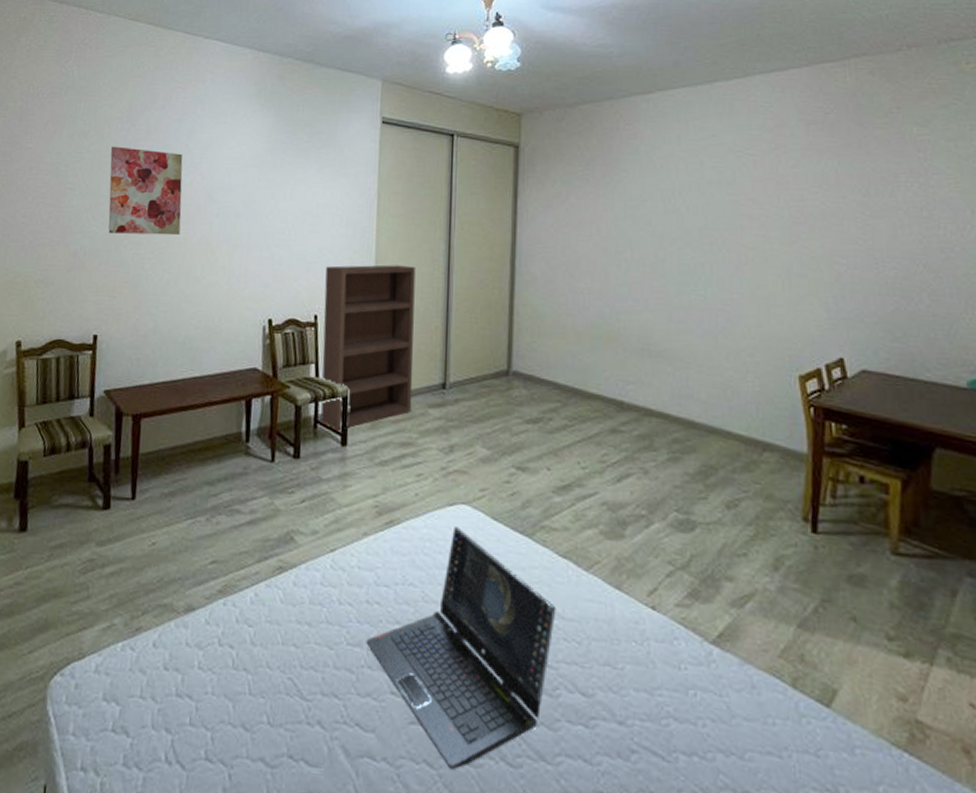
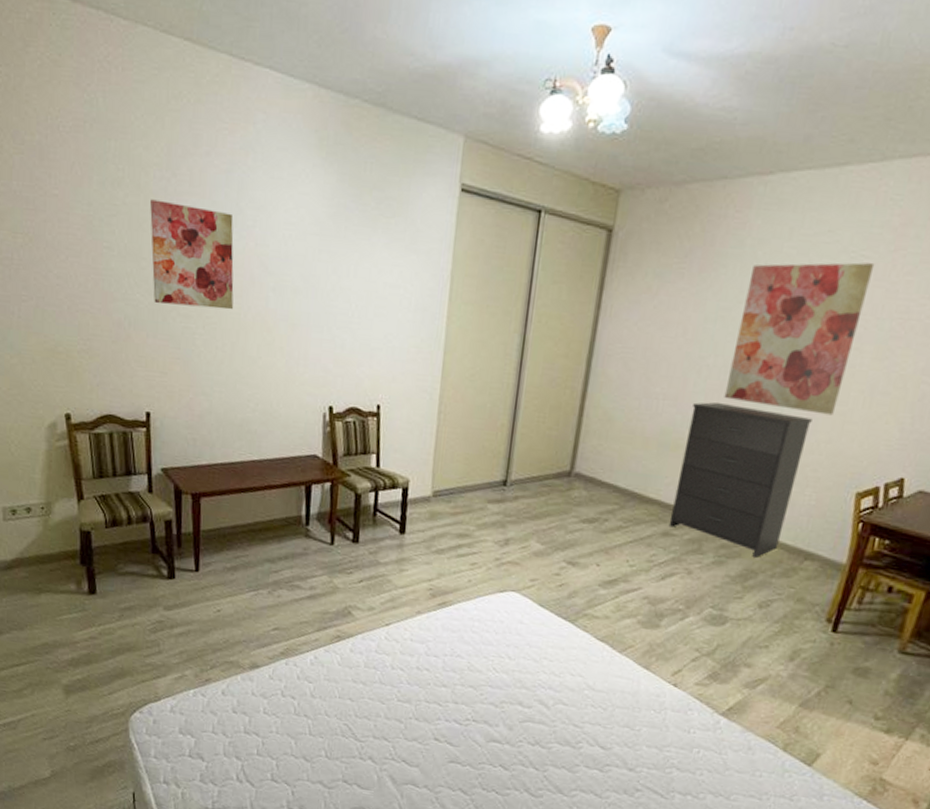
bookcase: present [321,265,416,430] -> none [381,354,486,519]
laptop computer: present [366,527,556,770] -> none [414,610,588,796]
dresser: none [615,293,737,451] -> present [668,401,812,557]
wall art: none [646,160,761,300] -> present [724,262,875,416]

